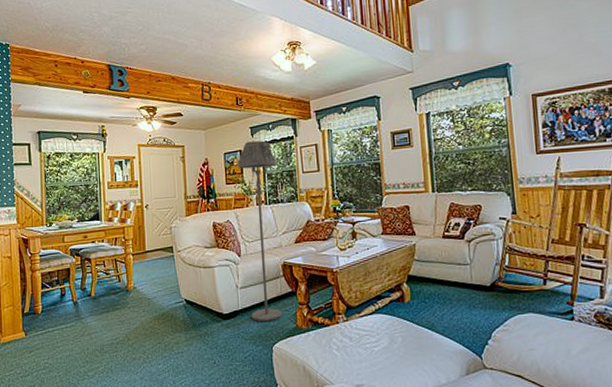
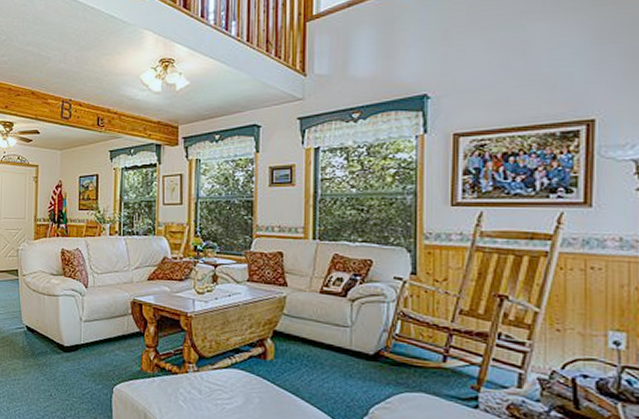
floor lamp: present [237,140,282,322] -> none [92,166,136,361]

